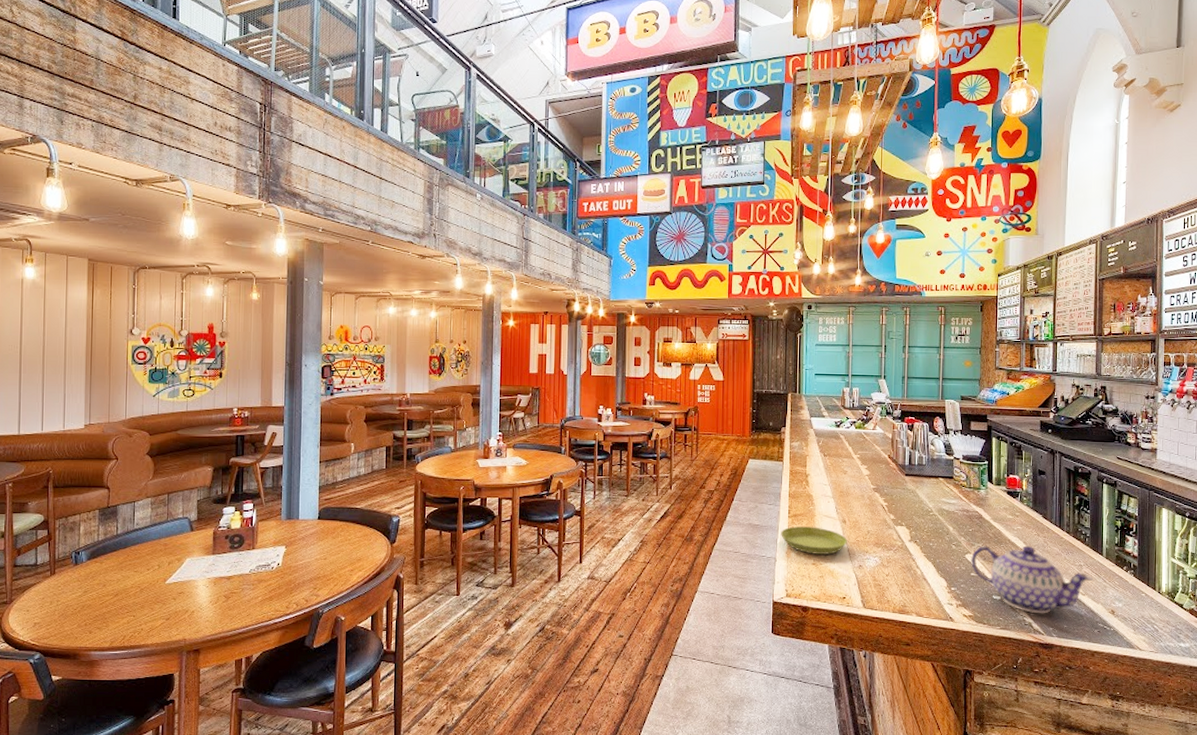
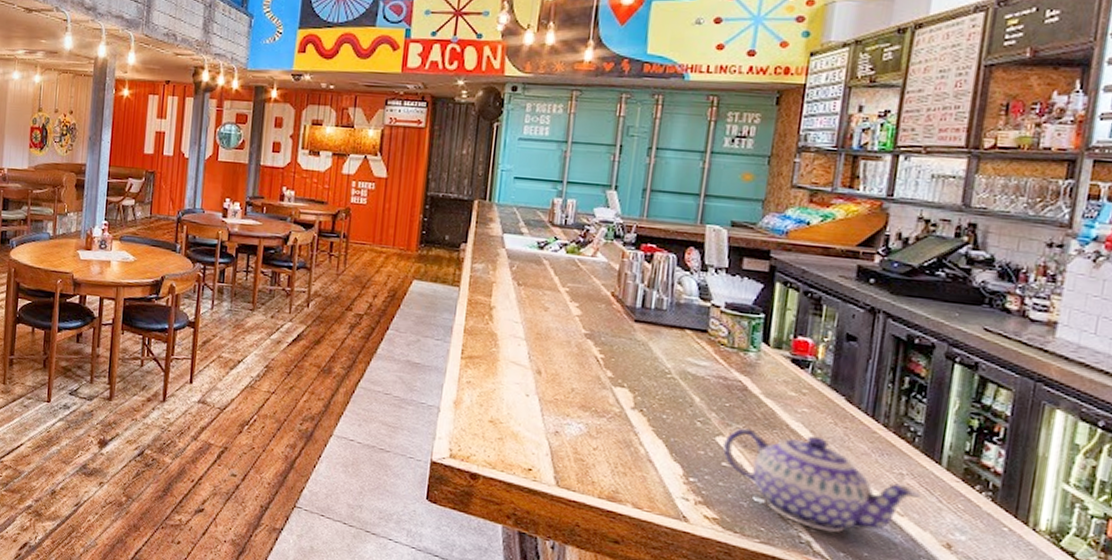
saucer: present [781,526,848,555] -> none [449,370,542,413]

